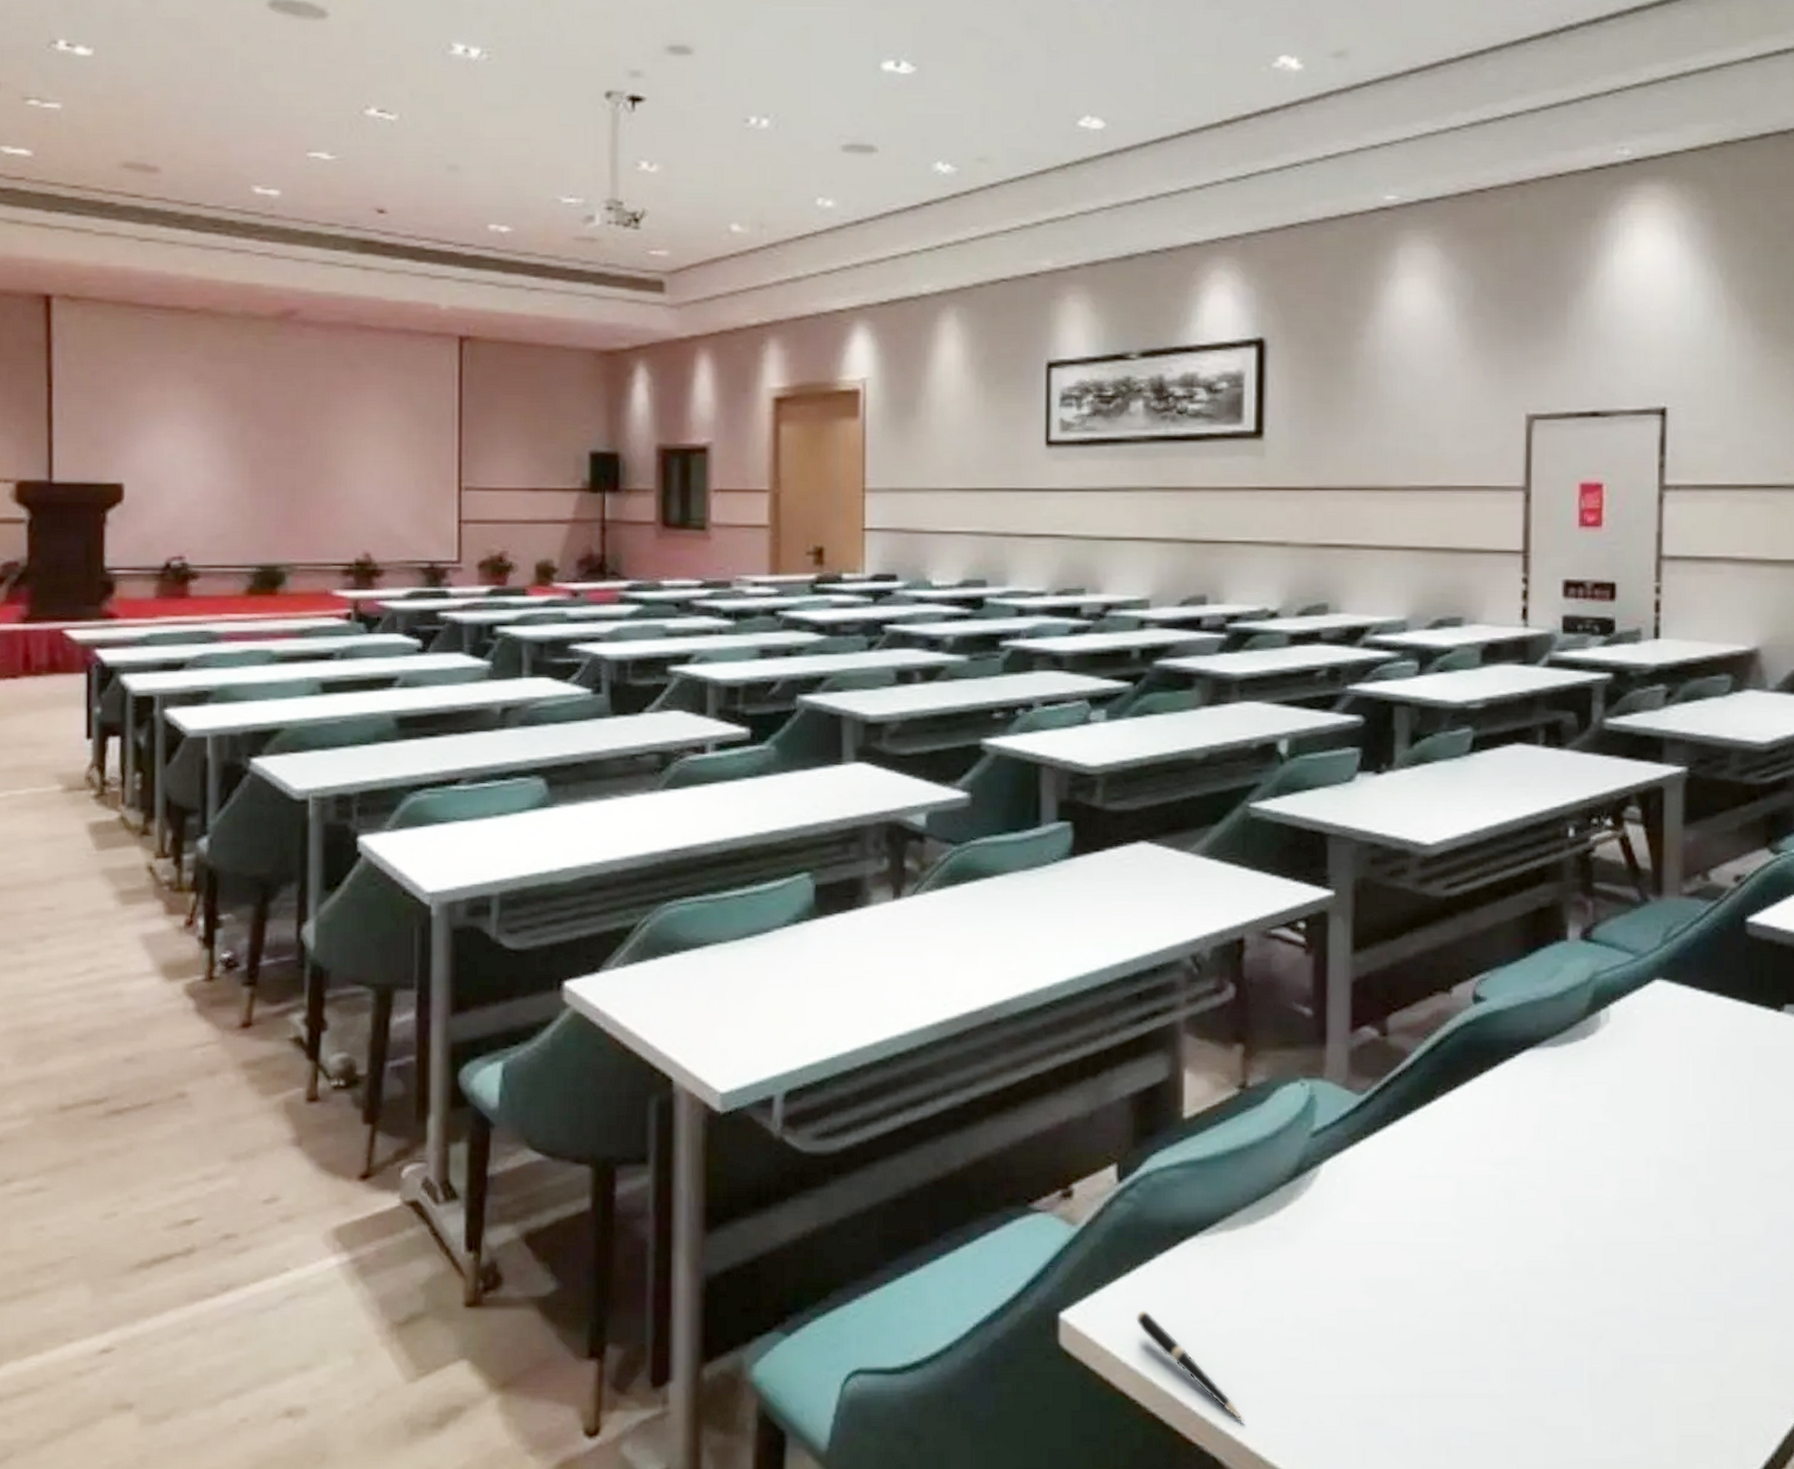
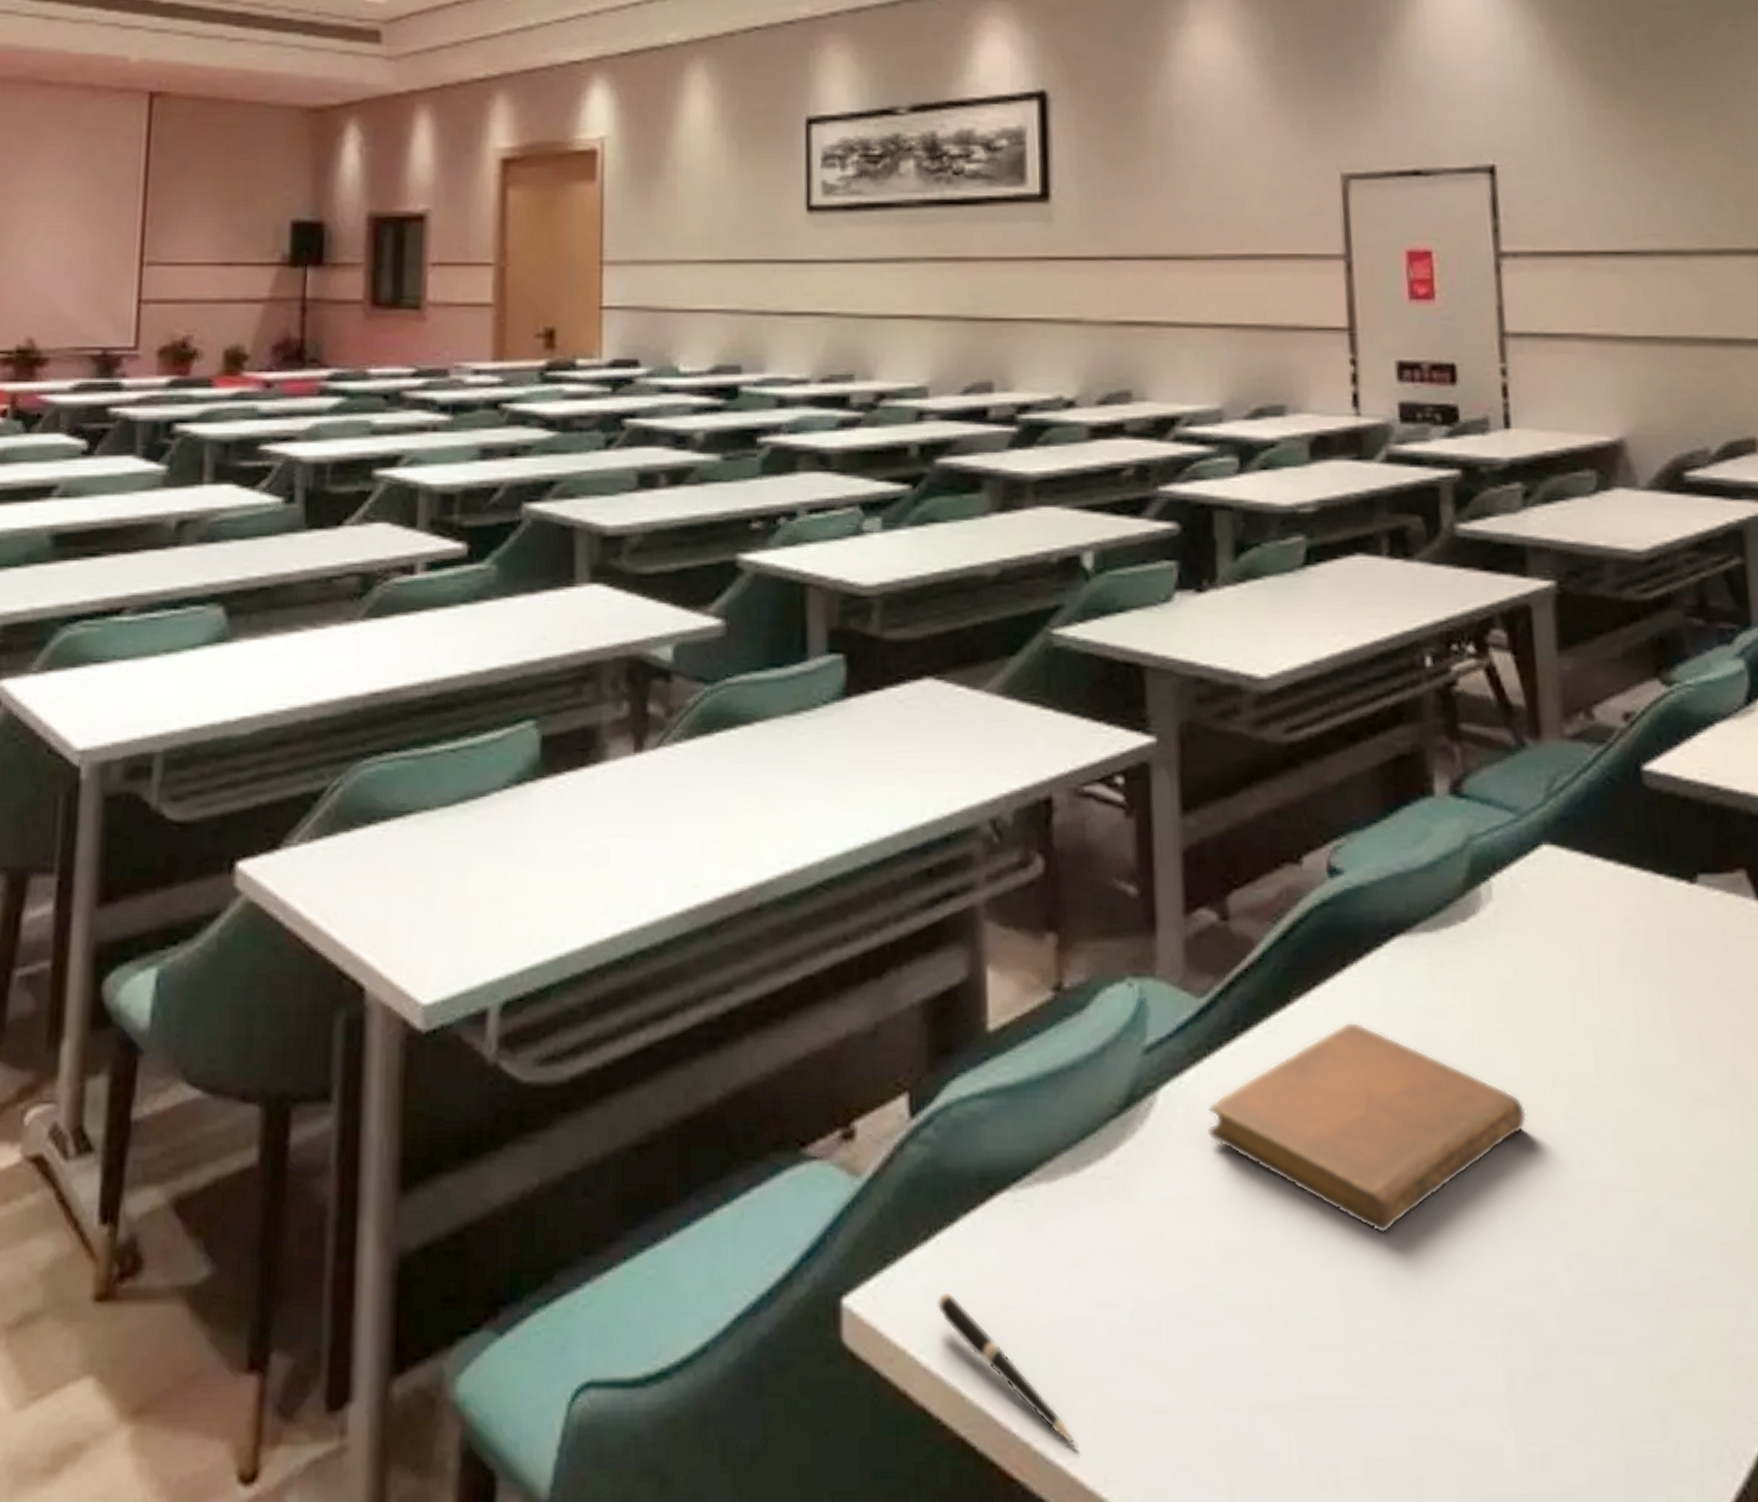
notebook: none [1360,1114,1623,1272] -> present [1207,1021,1527,1233]

